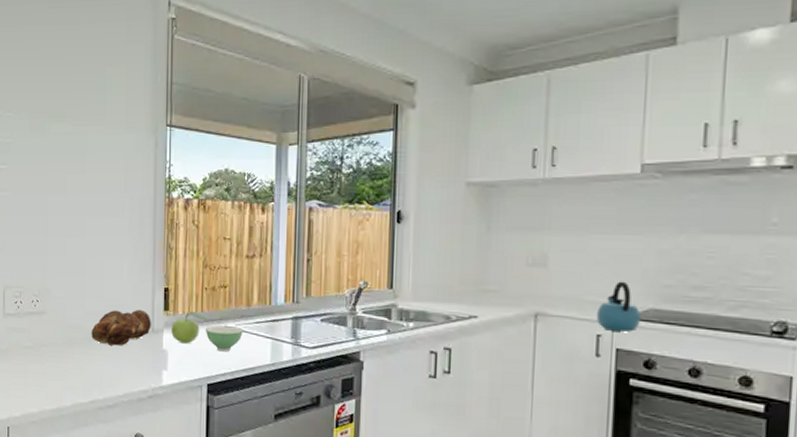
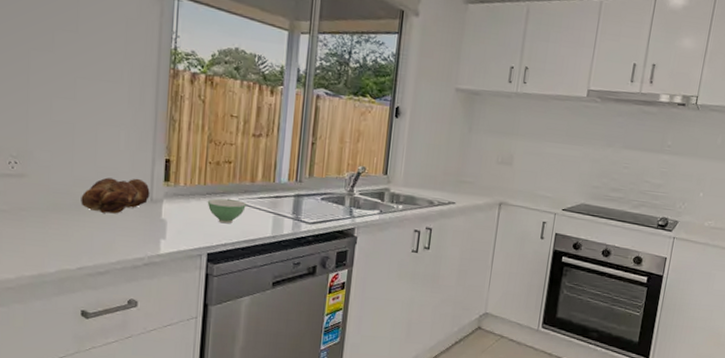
fruit: present [171,312,209,344] -> none [171,184,212,215]
kettle: present [596,281,641,332] -> none [543,181,575,221]

